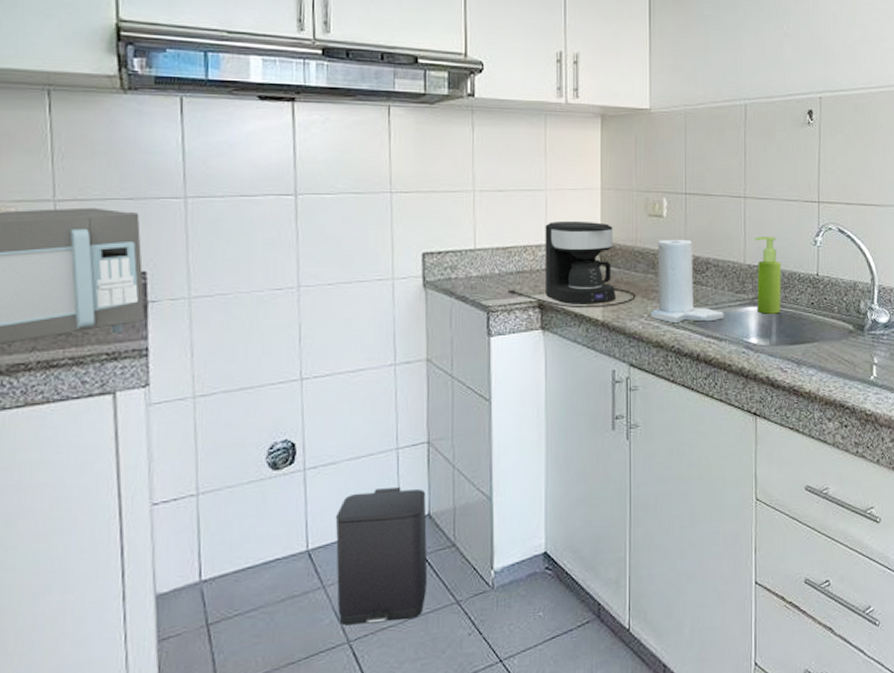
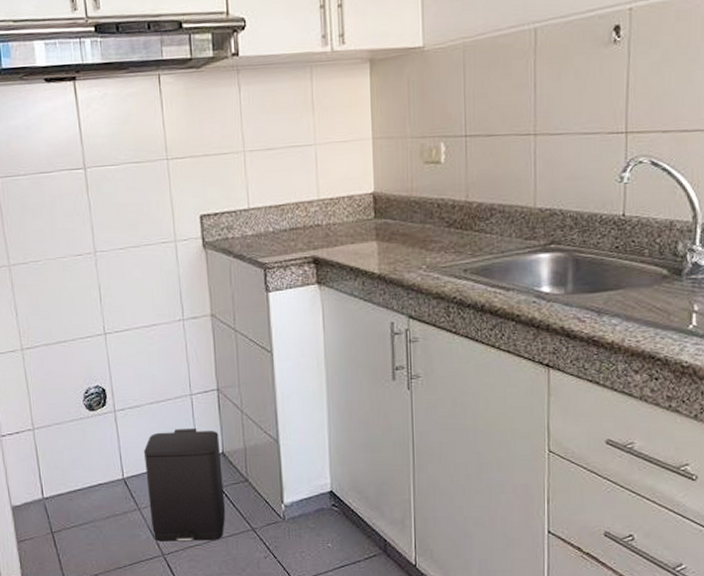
coffee maker: present [507,220,636,309] -> none [282,173,414,263]
paper towel: present [650,239,725,324] -> none [429,185,513,274]
soap dispenser: present [754,236,781,314] -> none [546,175,579,261]

